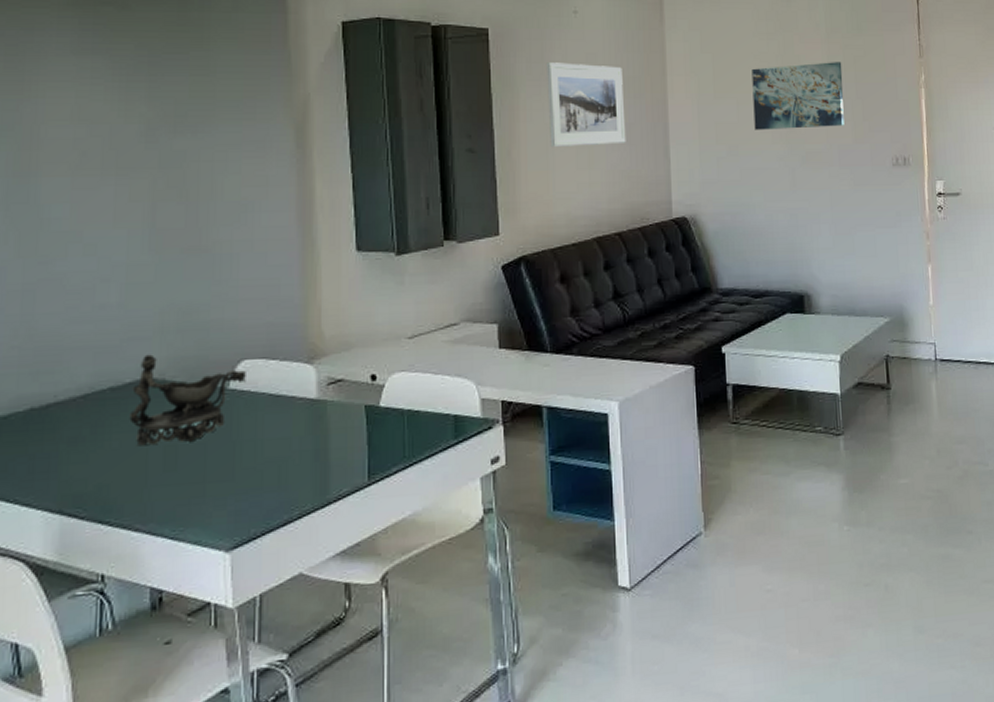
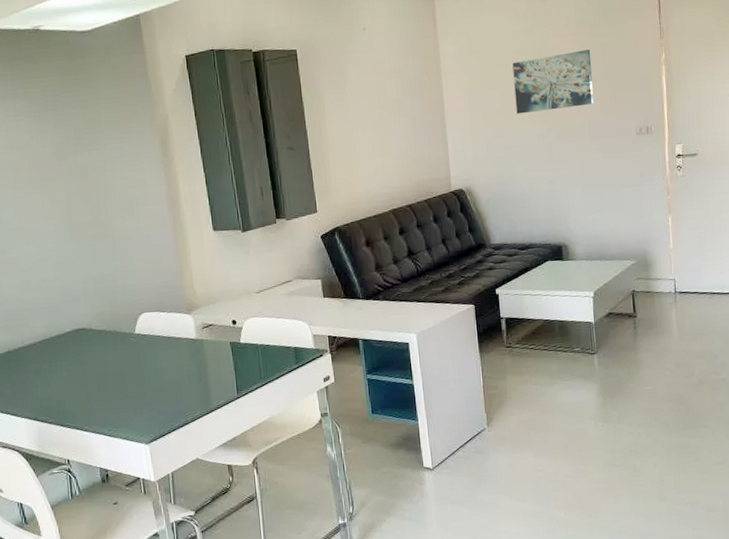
decorative bowl: present [129,354,246,447] -> none [71,311,146,375]
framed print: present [547,62,626,148] -> none [344,71,411,142]

